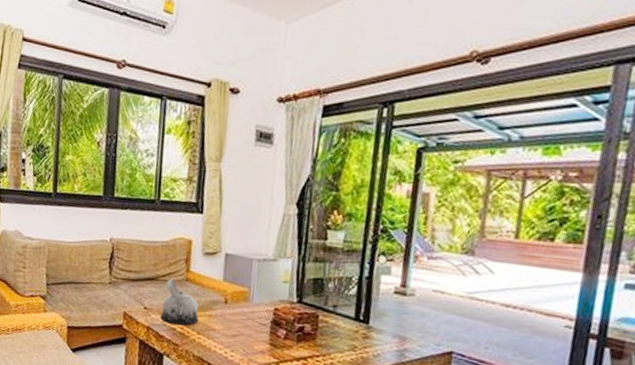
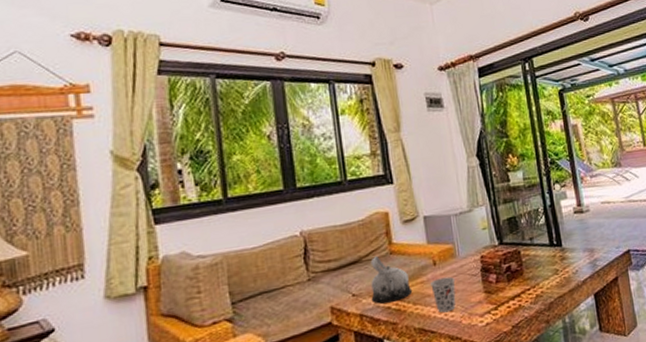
cup: none [217,316,243,351] -> present [430,276,456,313]

